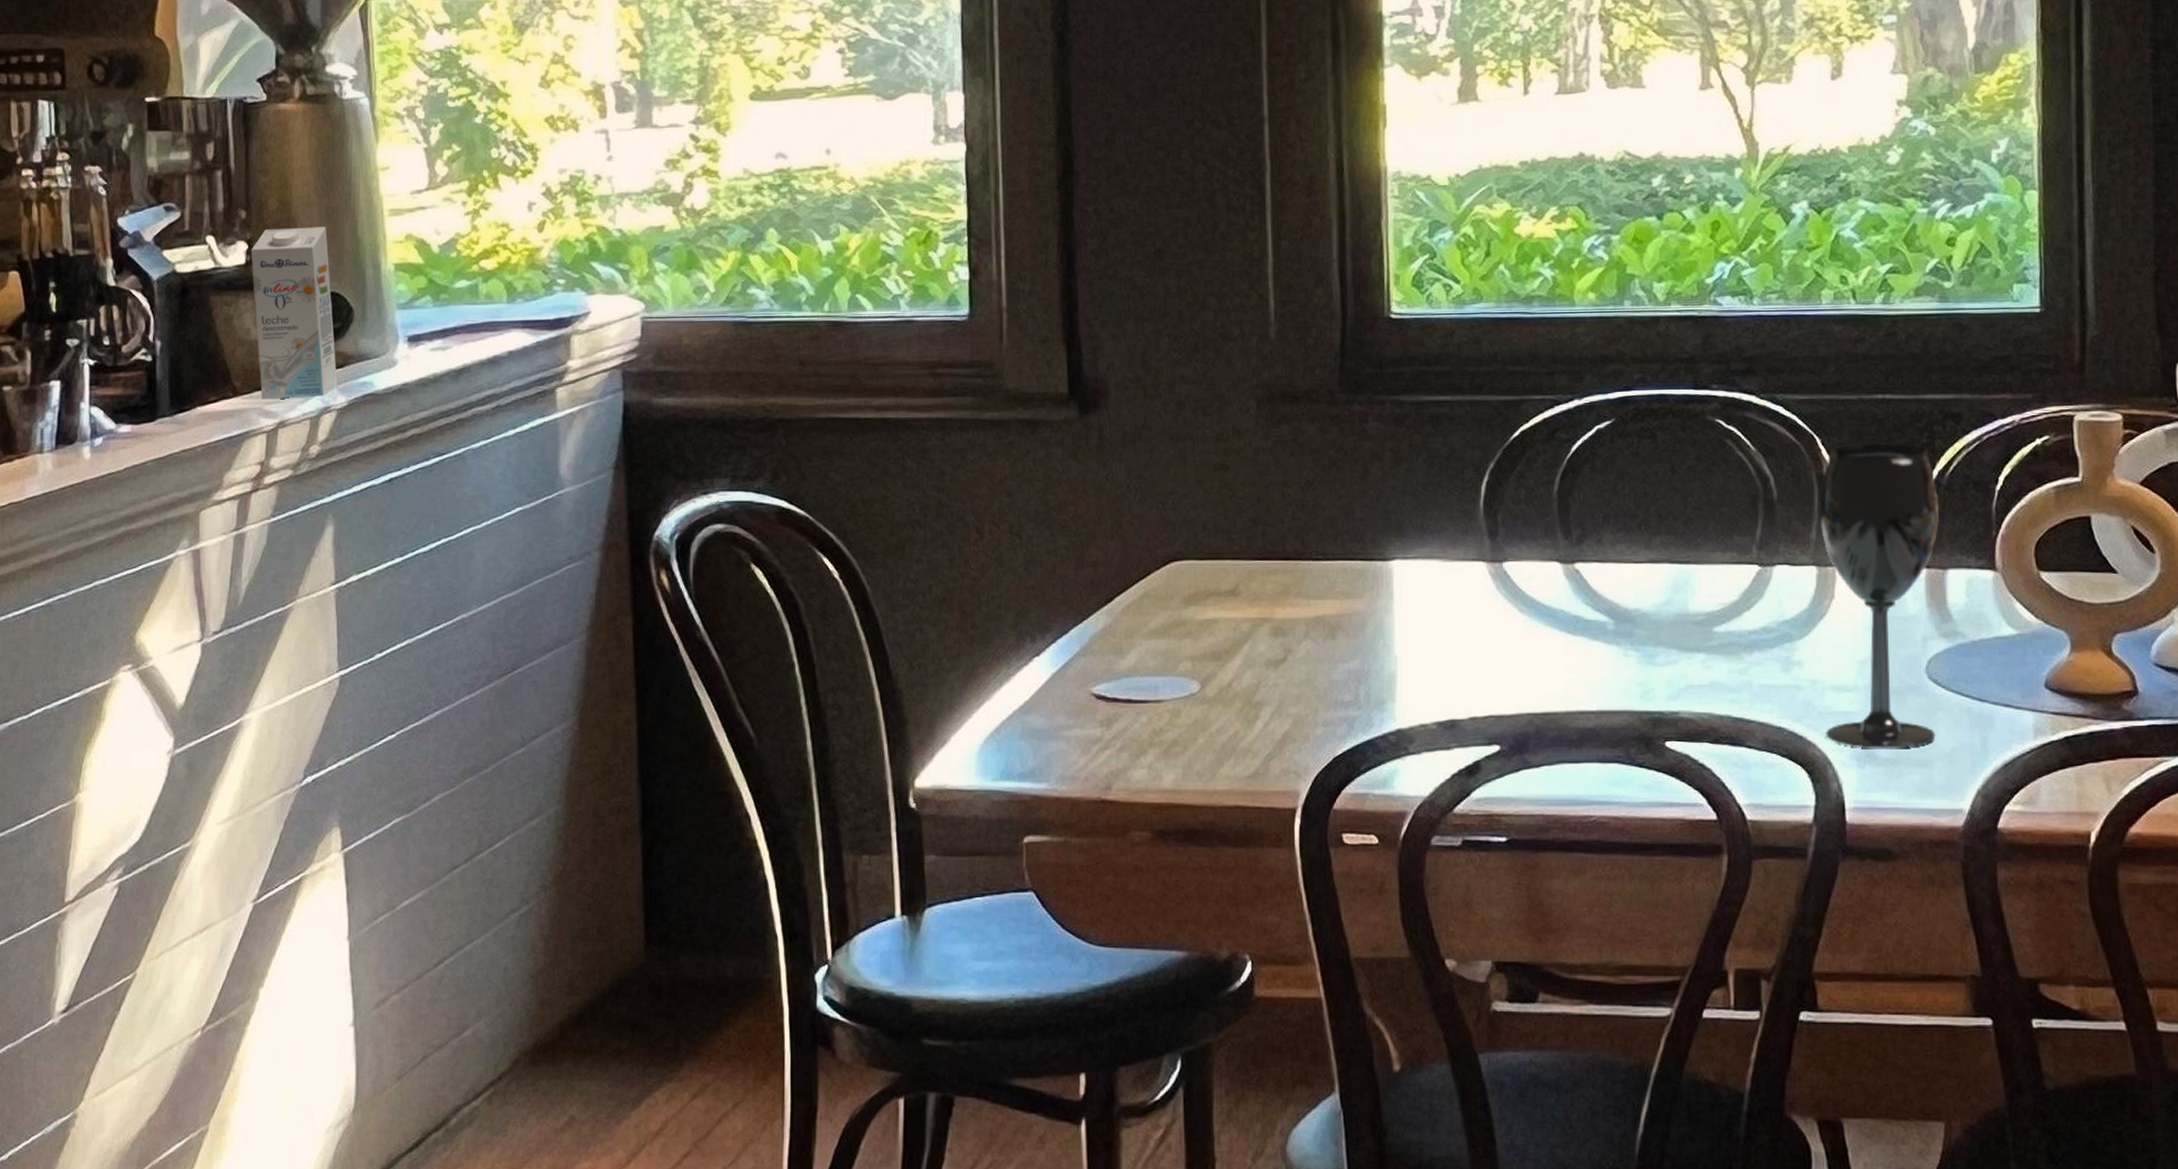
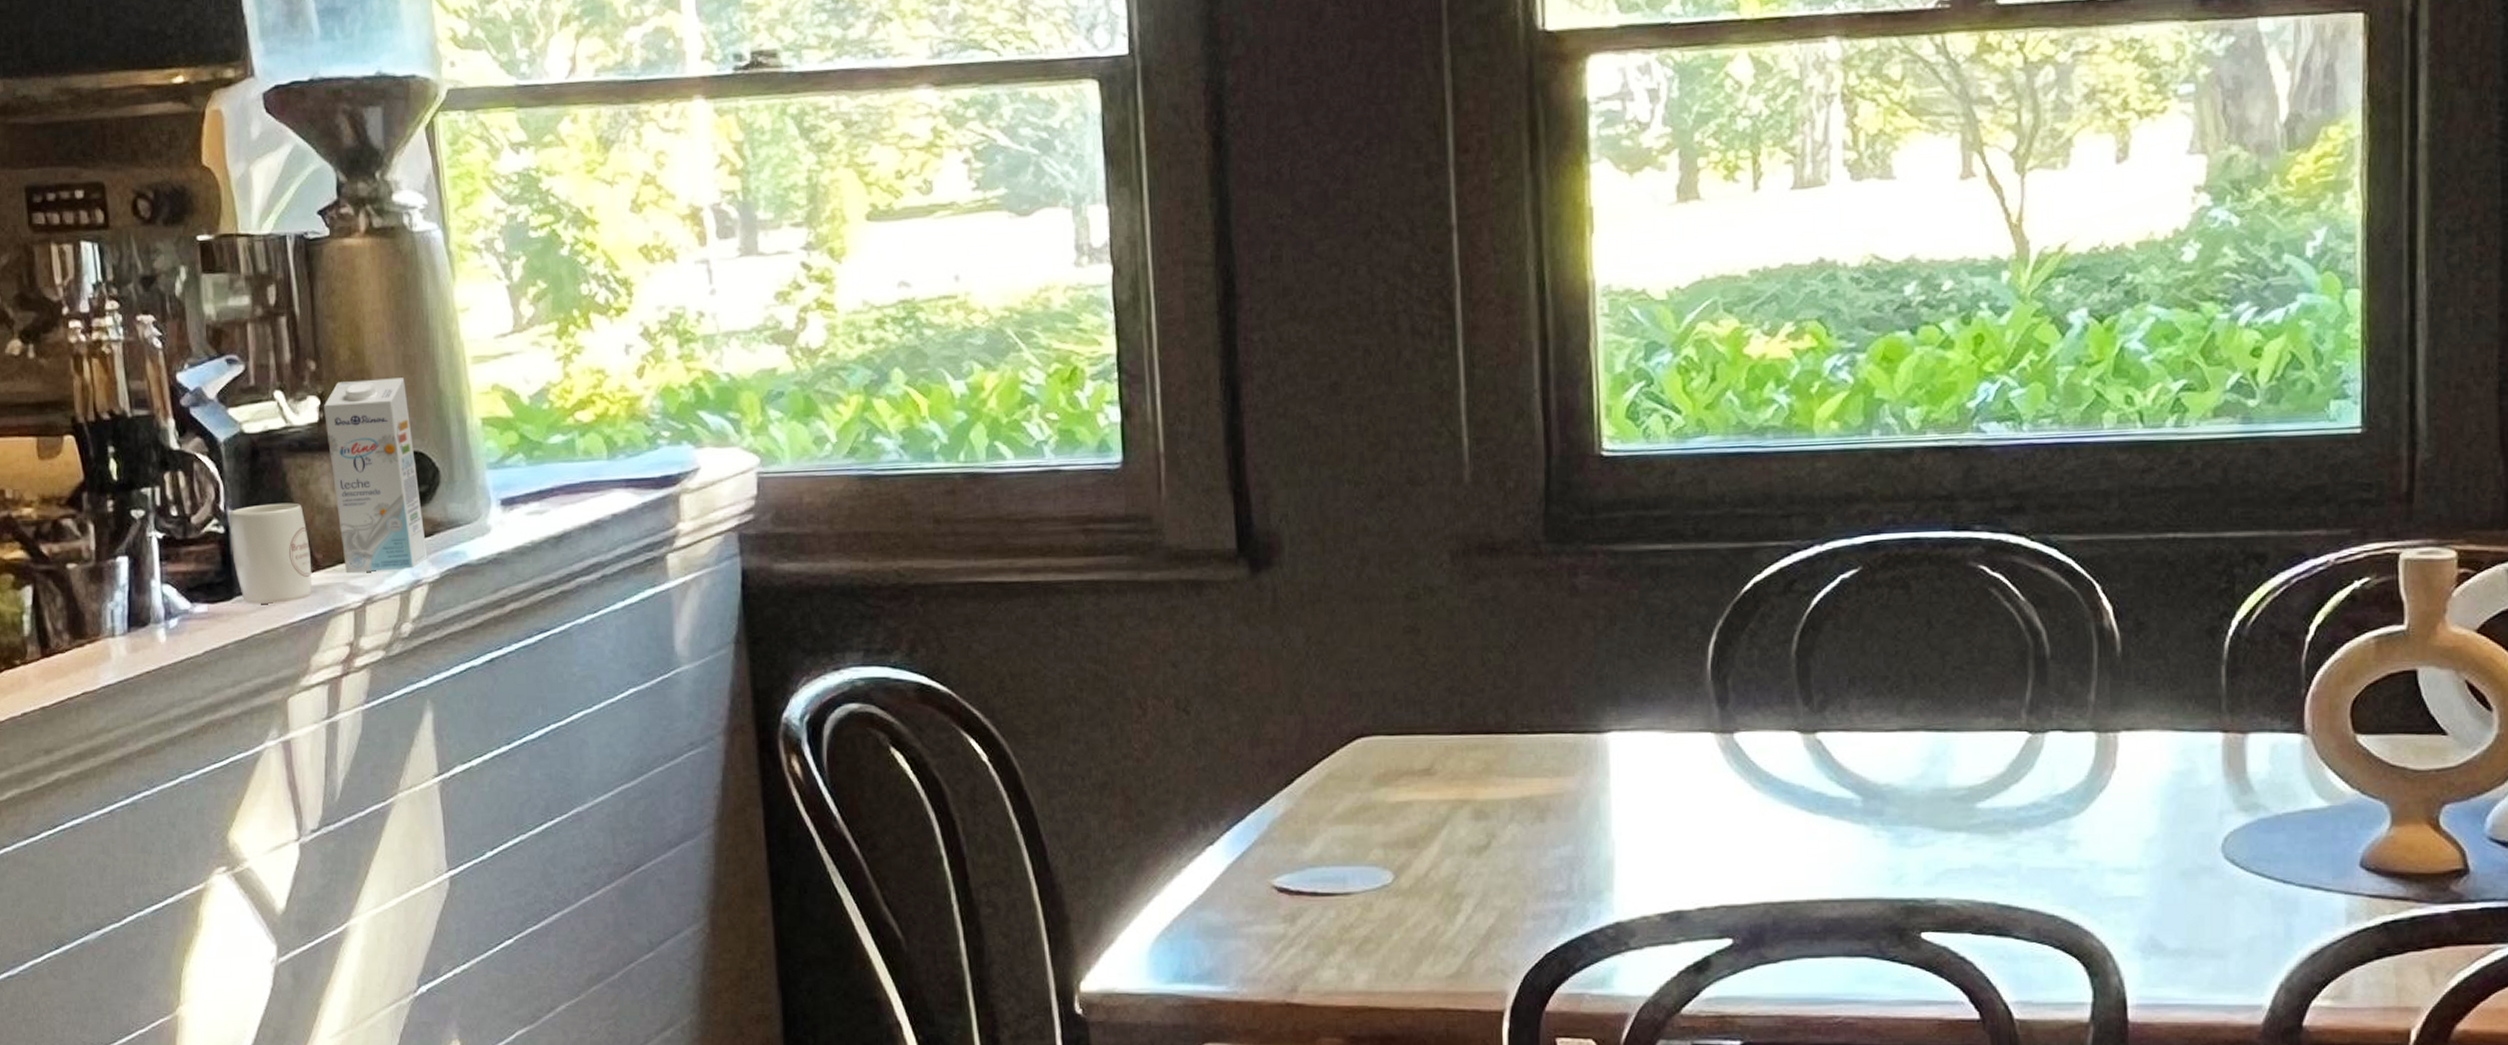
mug: none [157,335,231,426] -> present [229,502,312,604]
wine glass: present [1819,443,1940,748] -> none [2099,589,2240,938]

